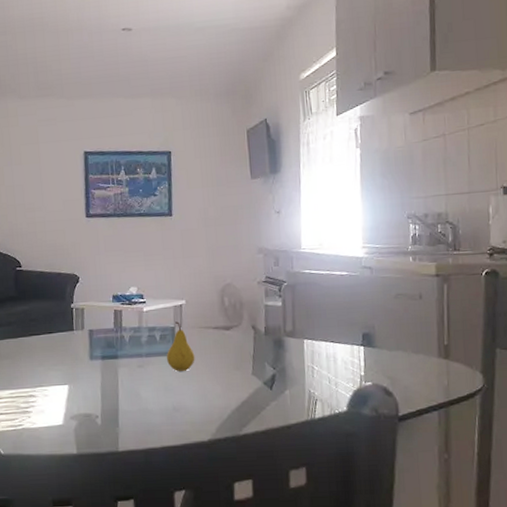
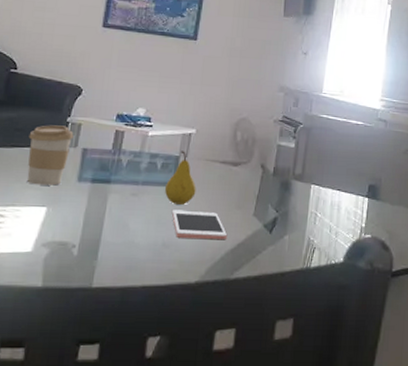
coffee cup: none [42,312,79,367] -> present [26,125,74,186]
cell phone: none [177,375,230,401] -> present [172,210,227,239]

